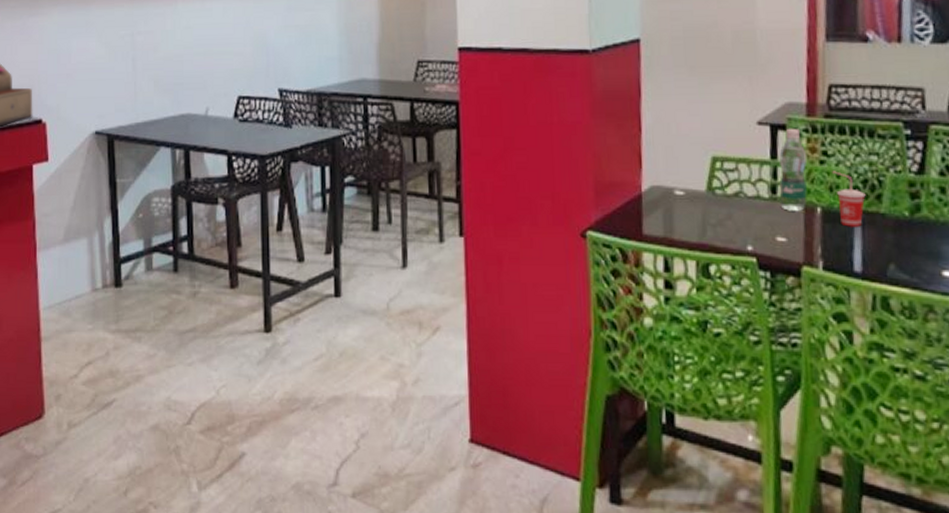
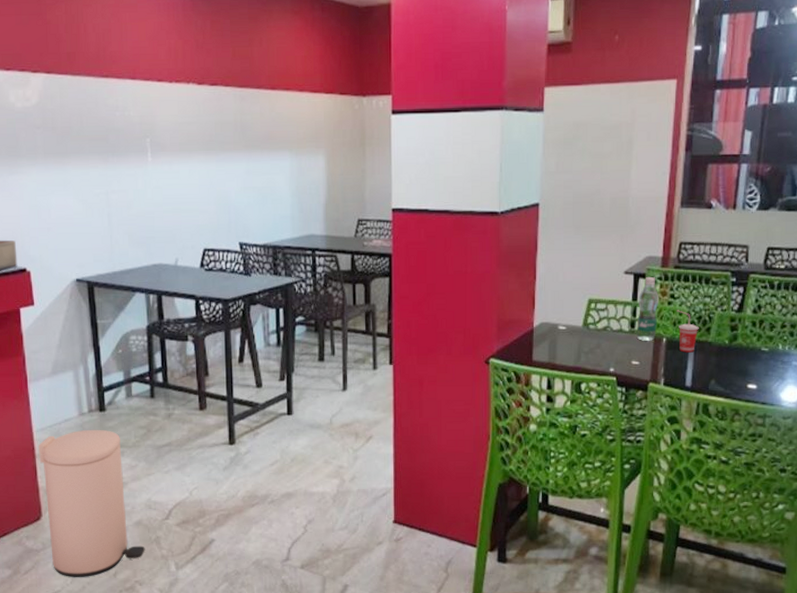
pedal bin: none [45,308,162,494] -> present [38,429,145,577]

